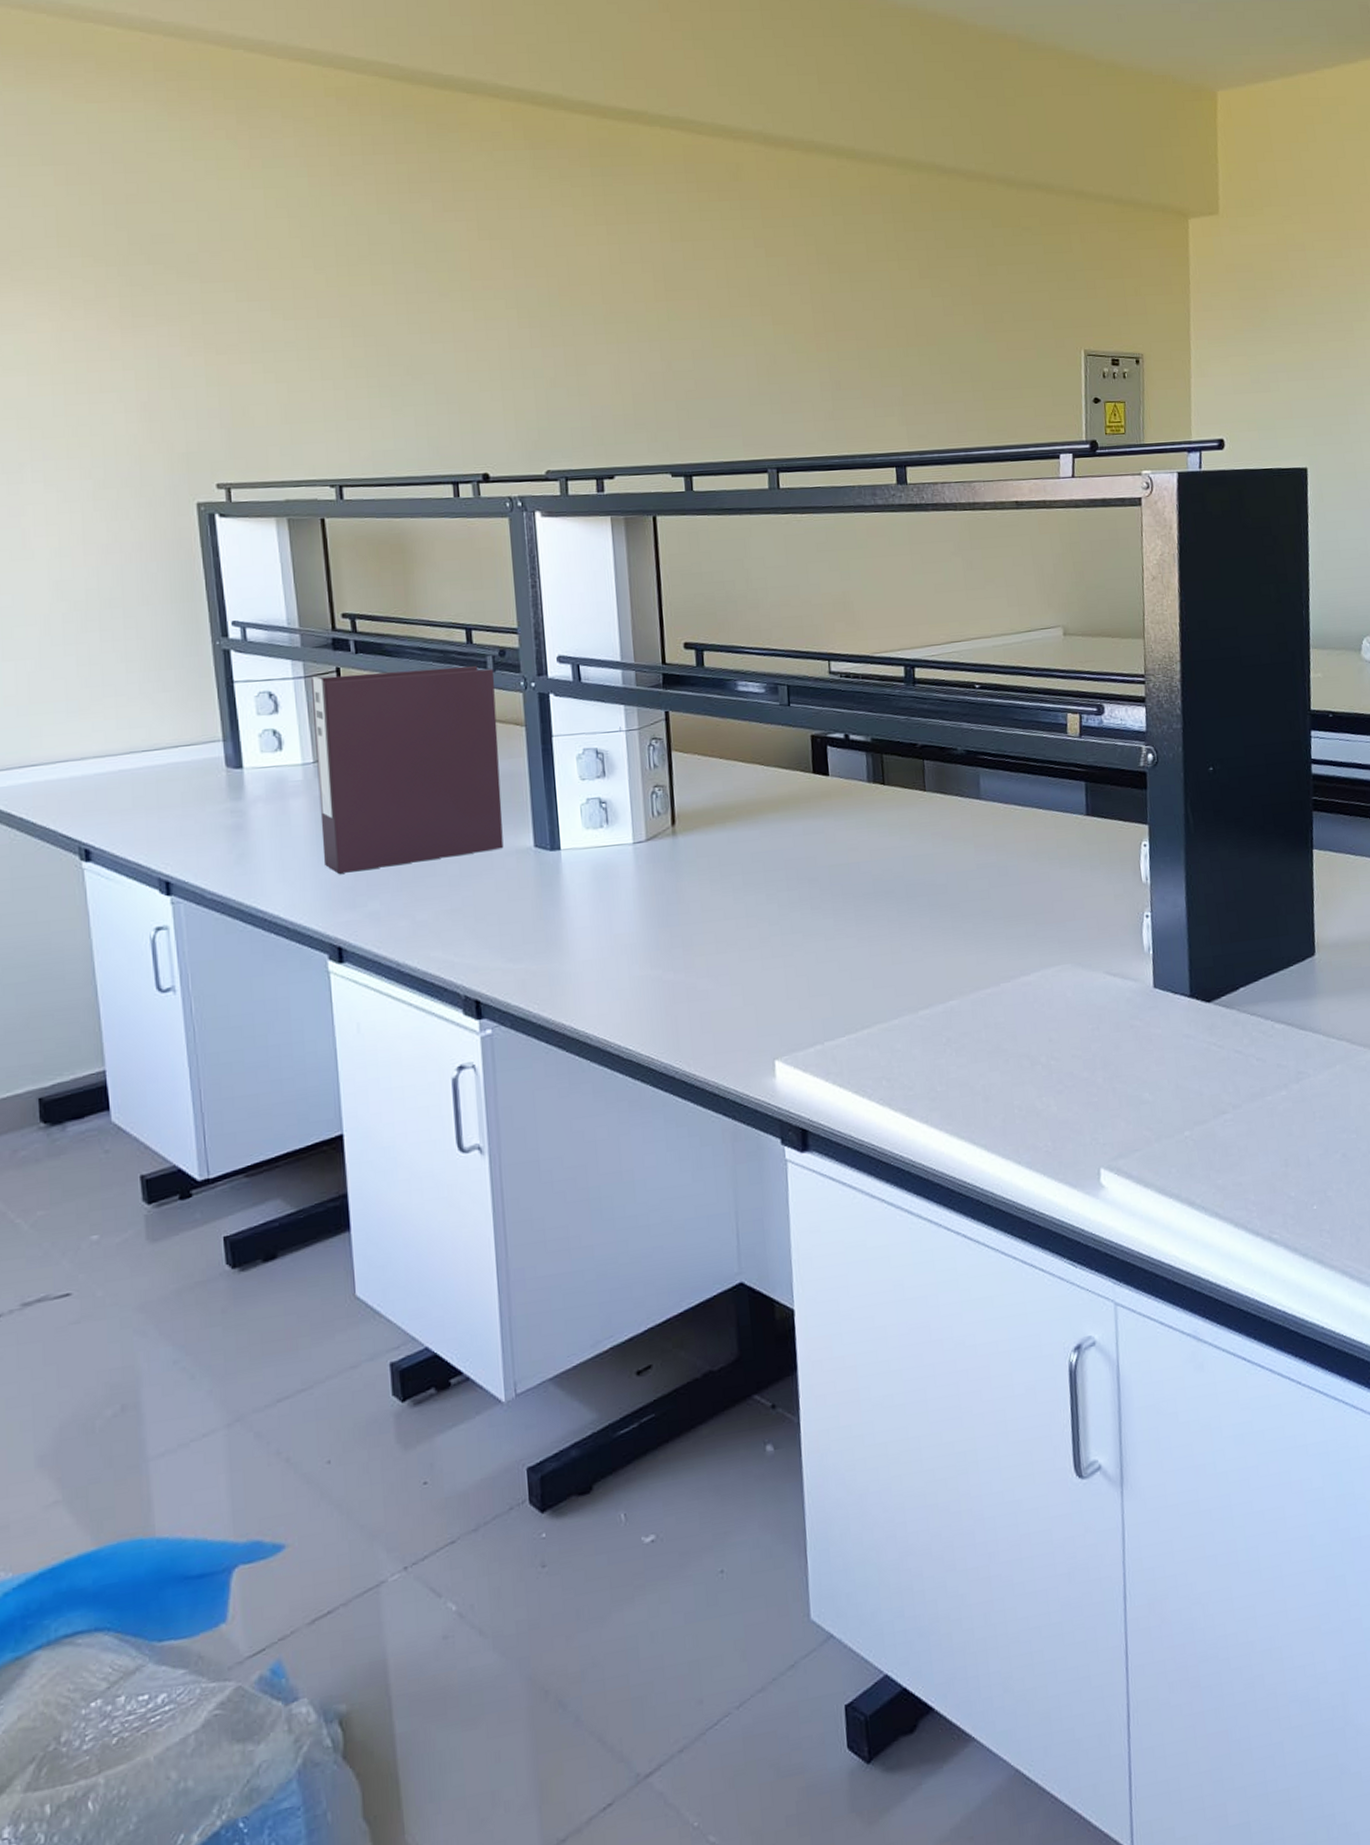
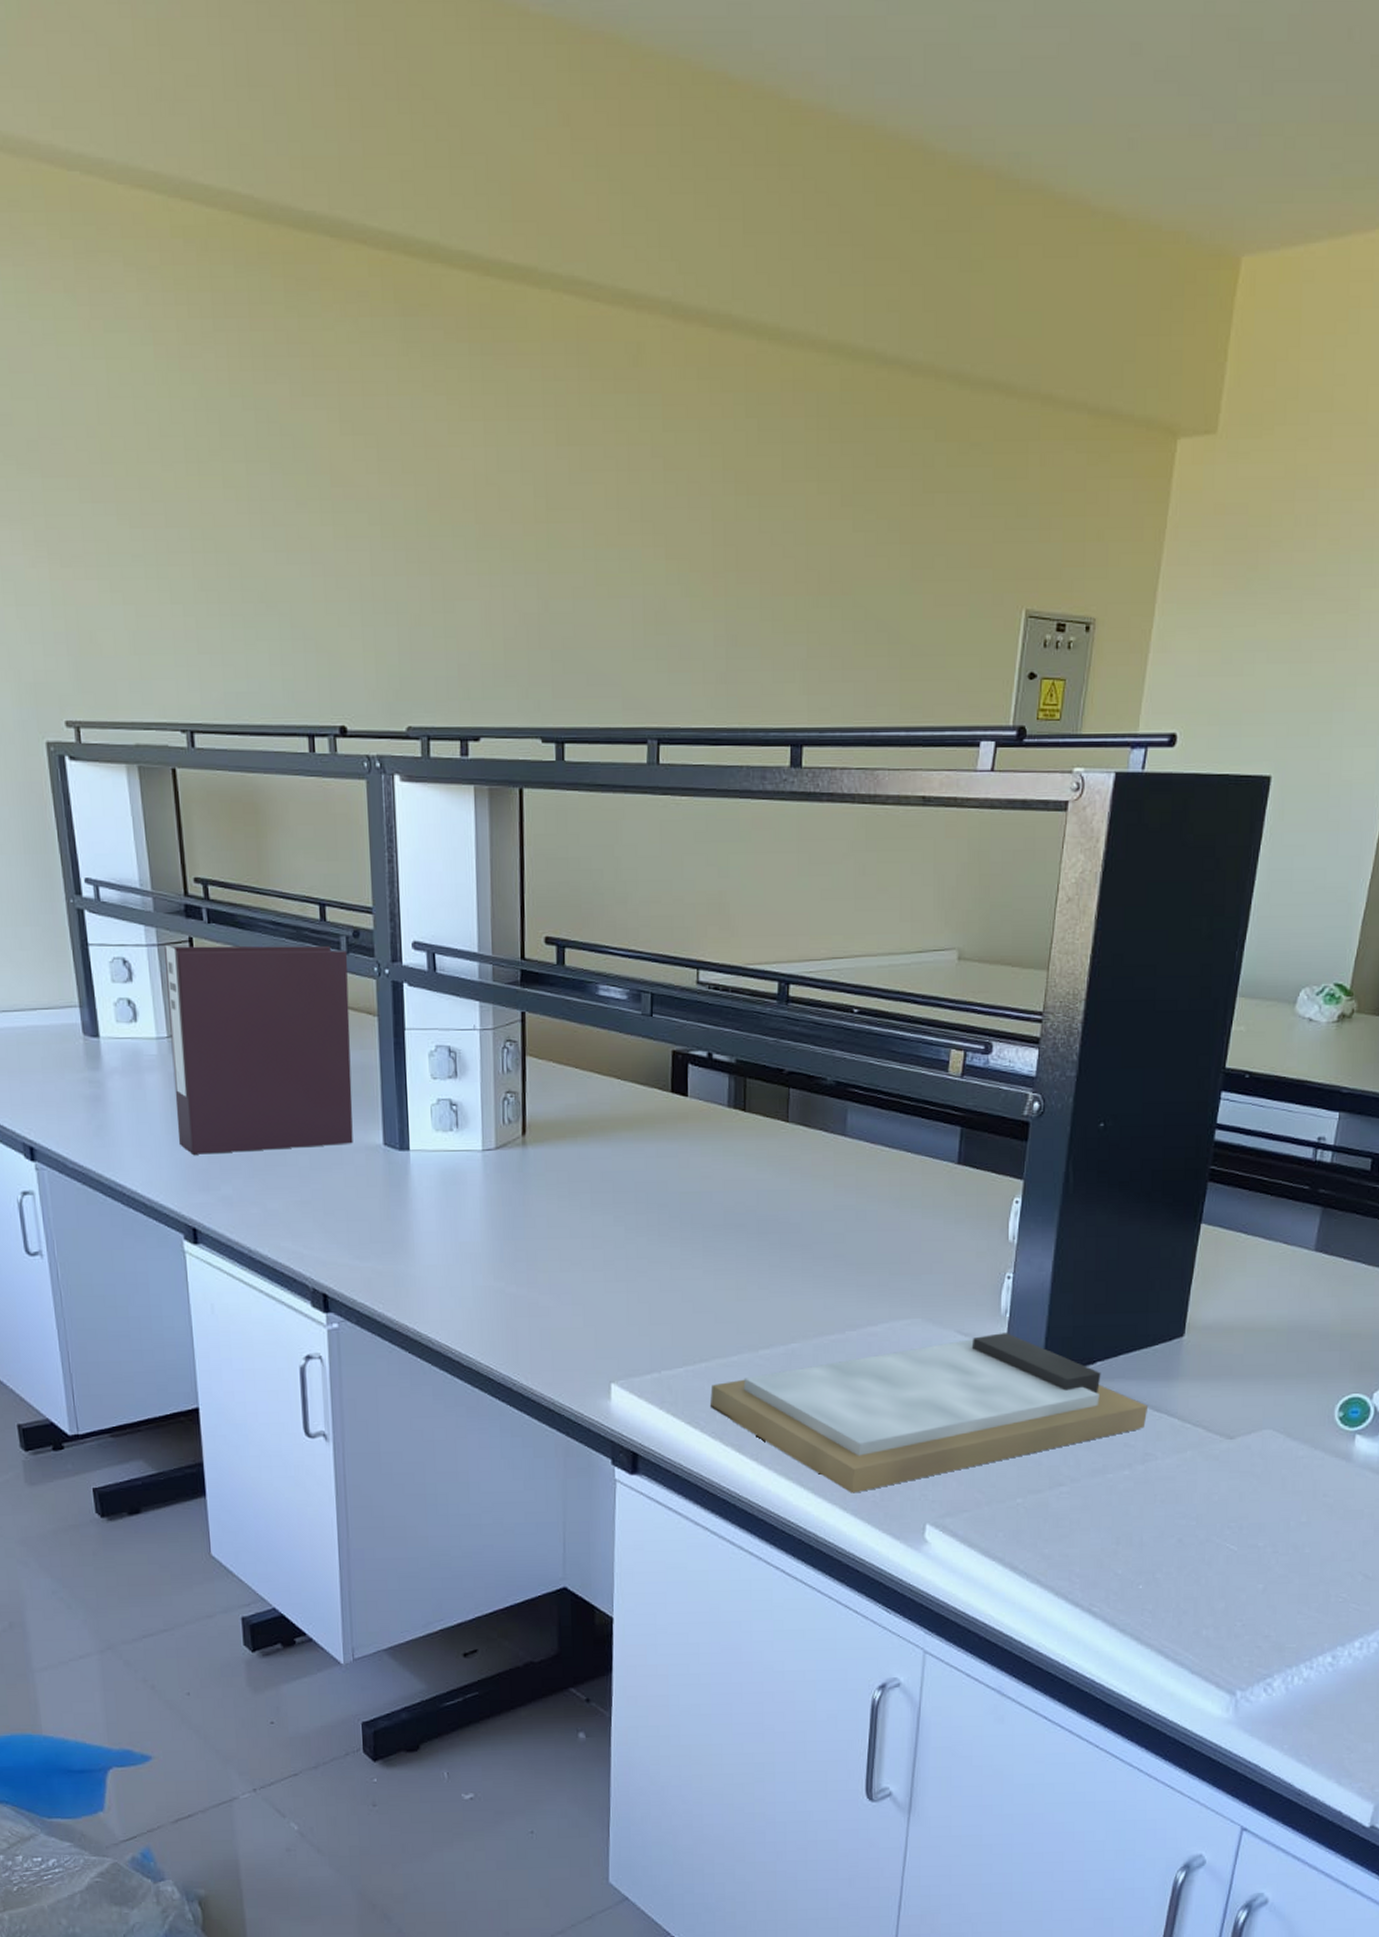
clipboard: none [875,969,1294,1146] -> present [709,1333,1149,1494]

